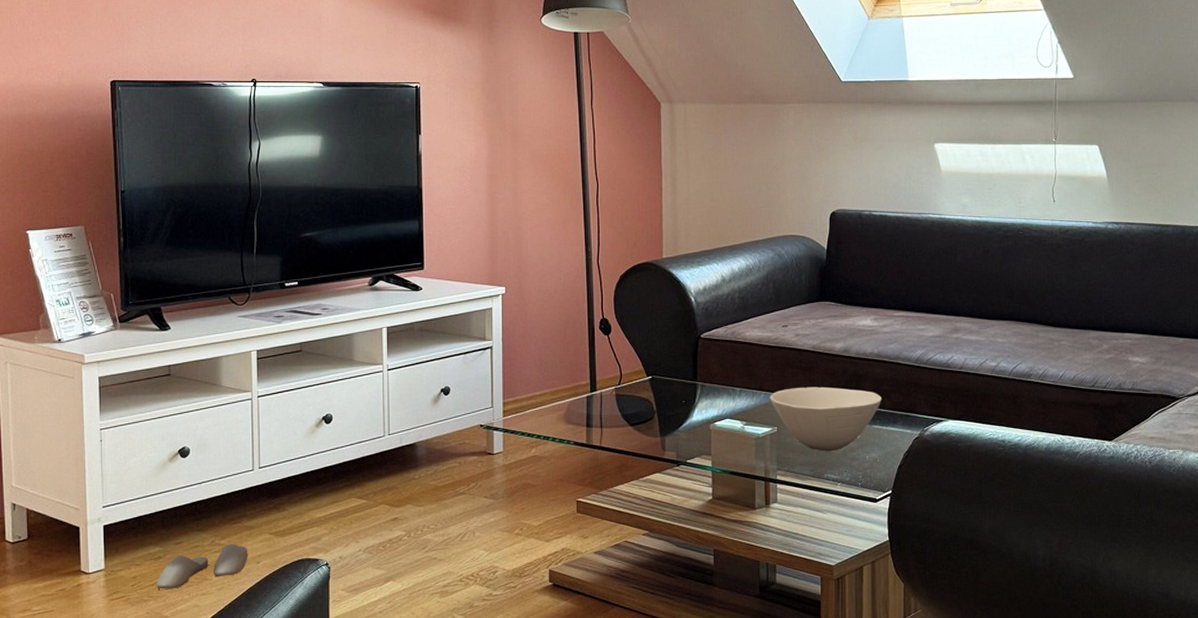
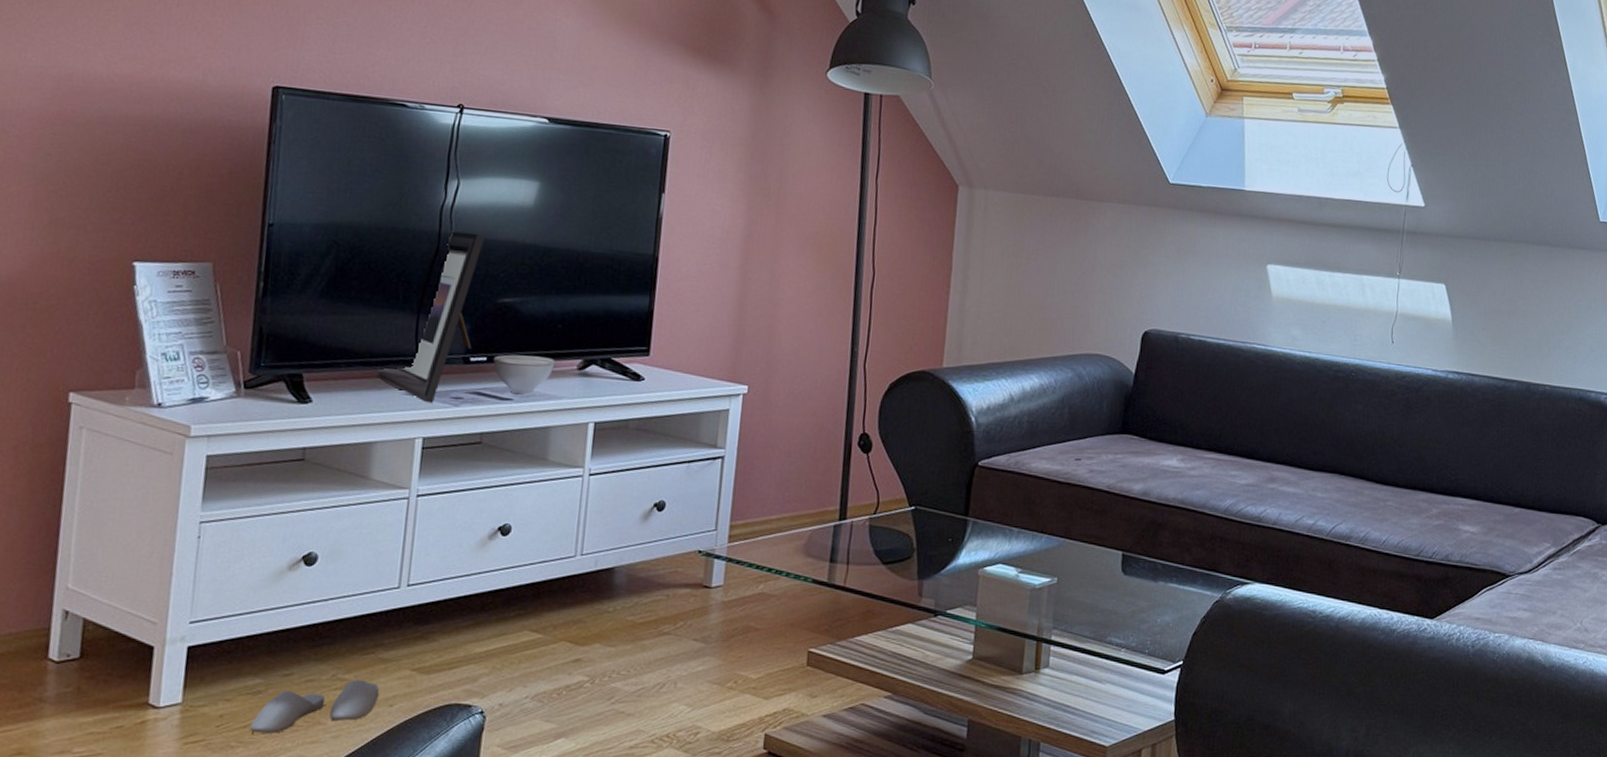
picture frame: none [216,183,286,322] -> present [376,231,485,403]
bowl: none [302,278,351,310] -> present [492,354,556,395]
bowl: present [770,386,882,451] -> none [1052,532,1181,611]

